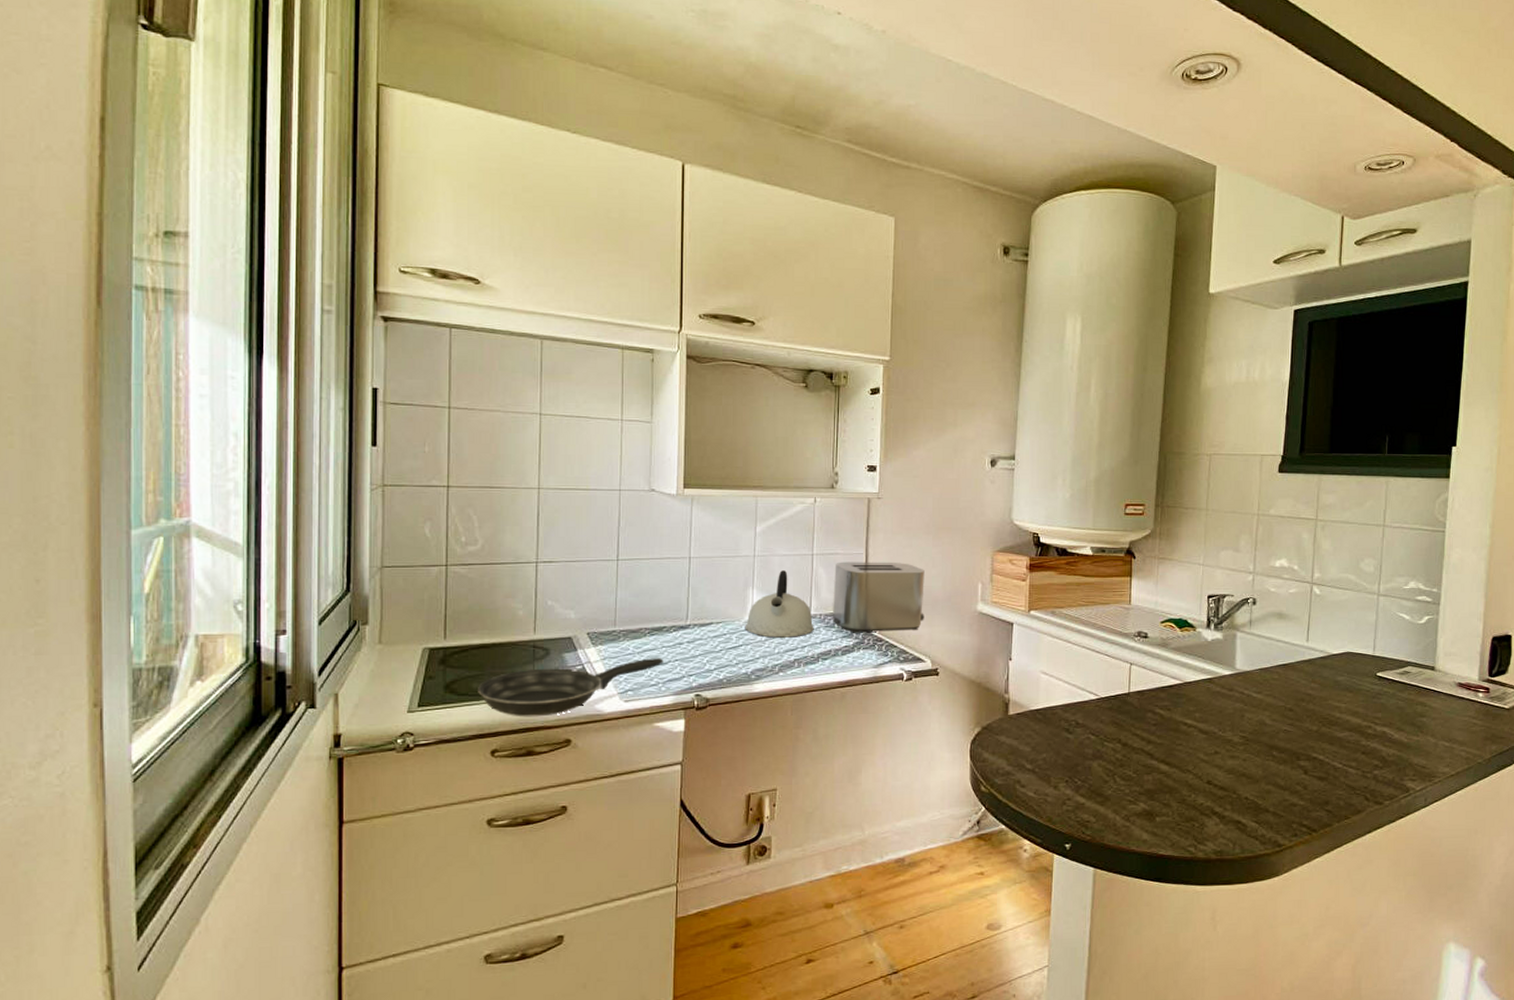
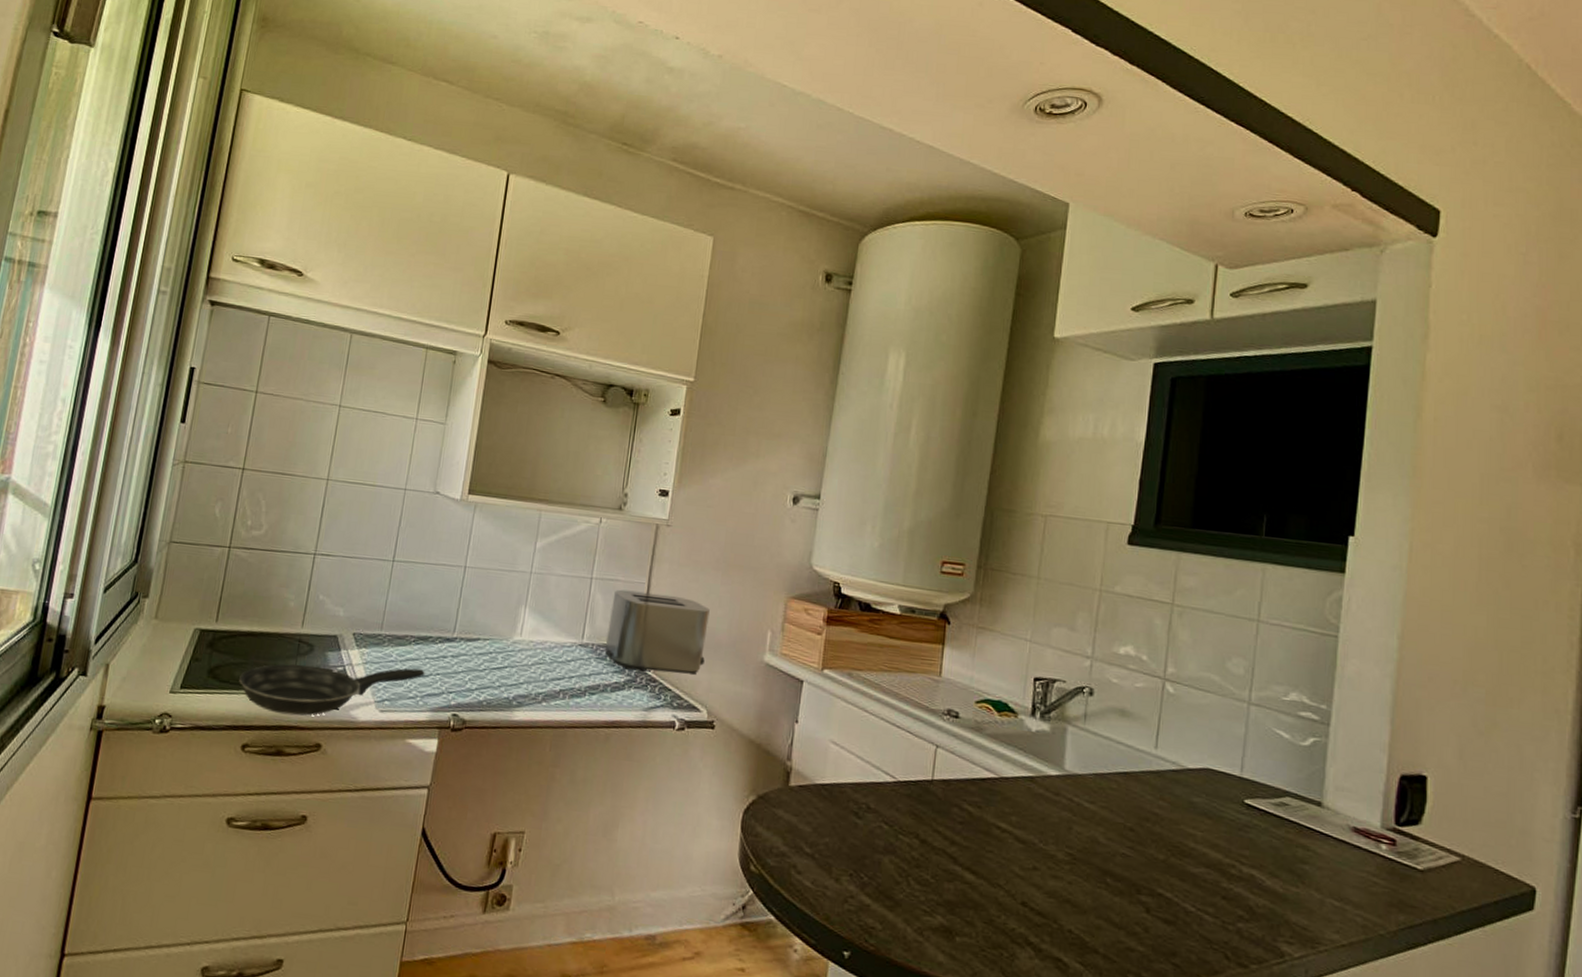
kettle: present [745,570,814,638] -> none [512,591,585,666]

